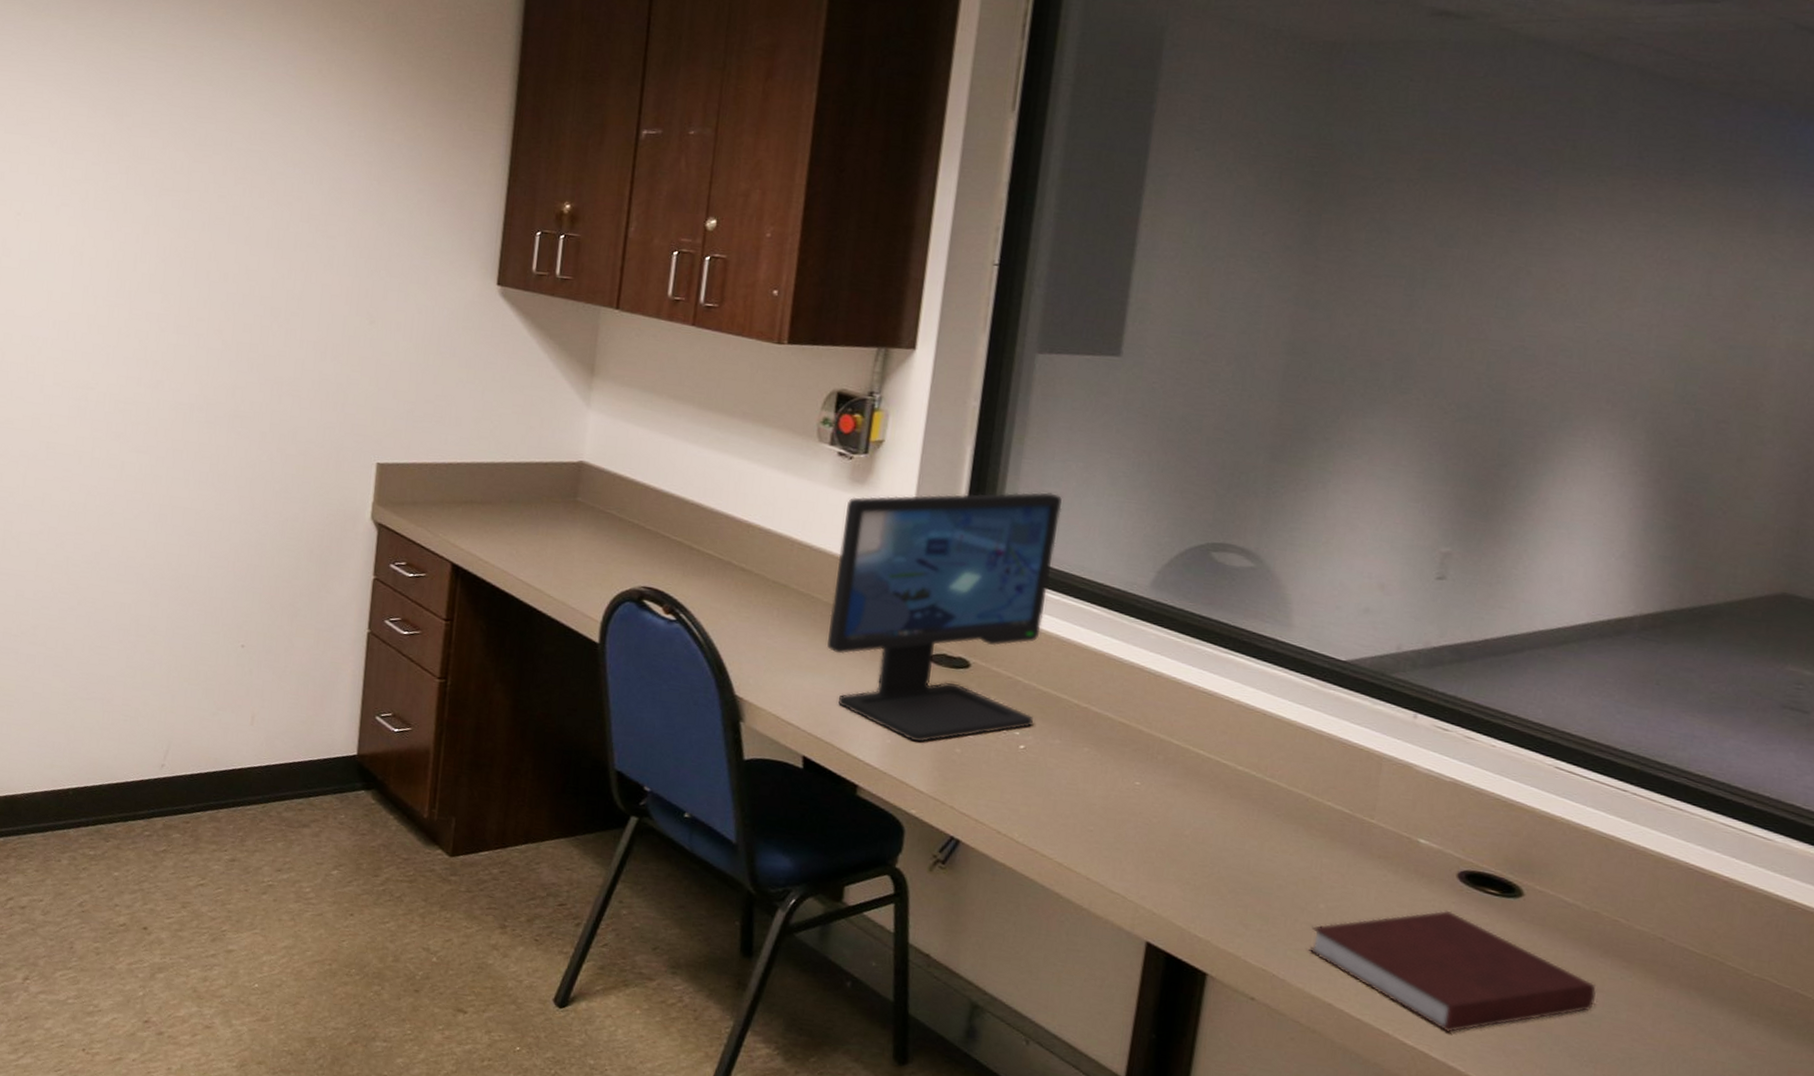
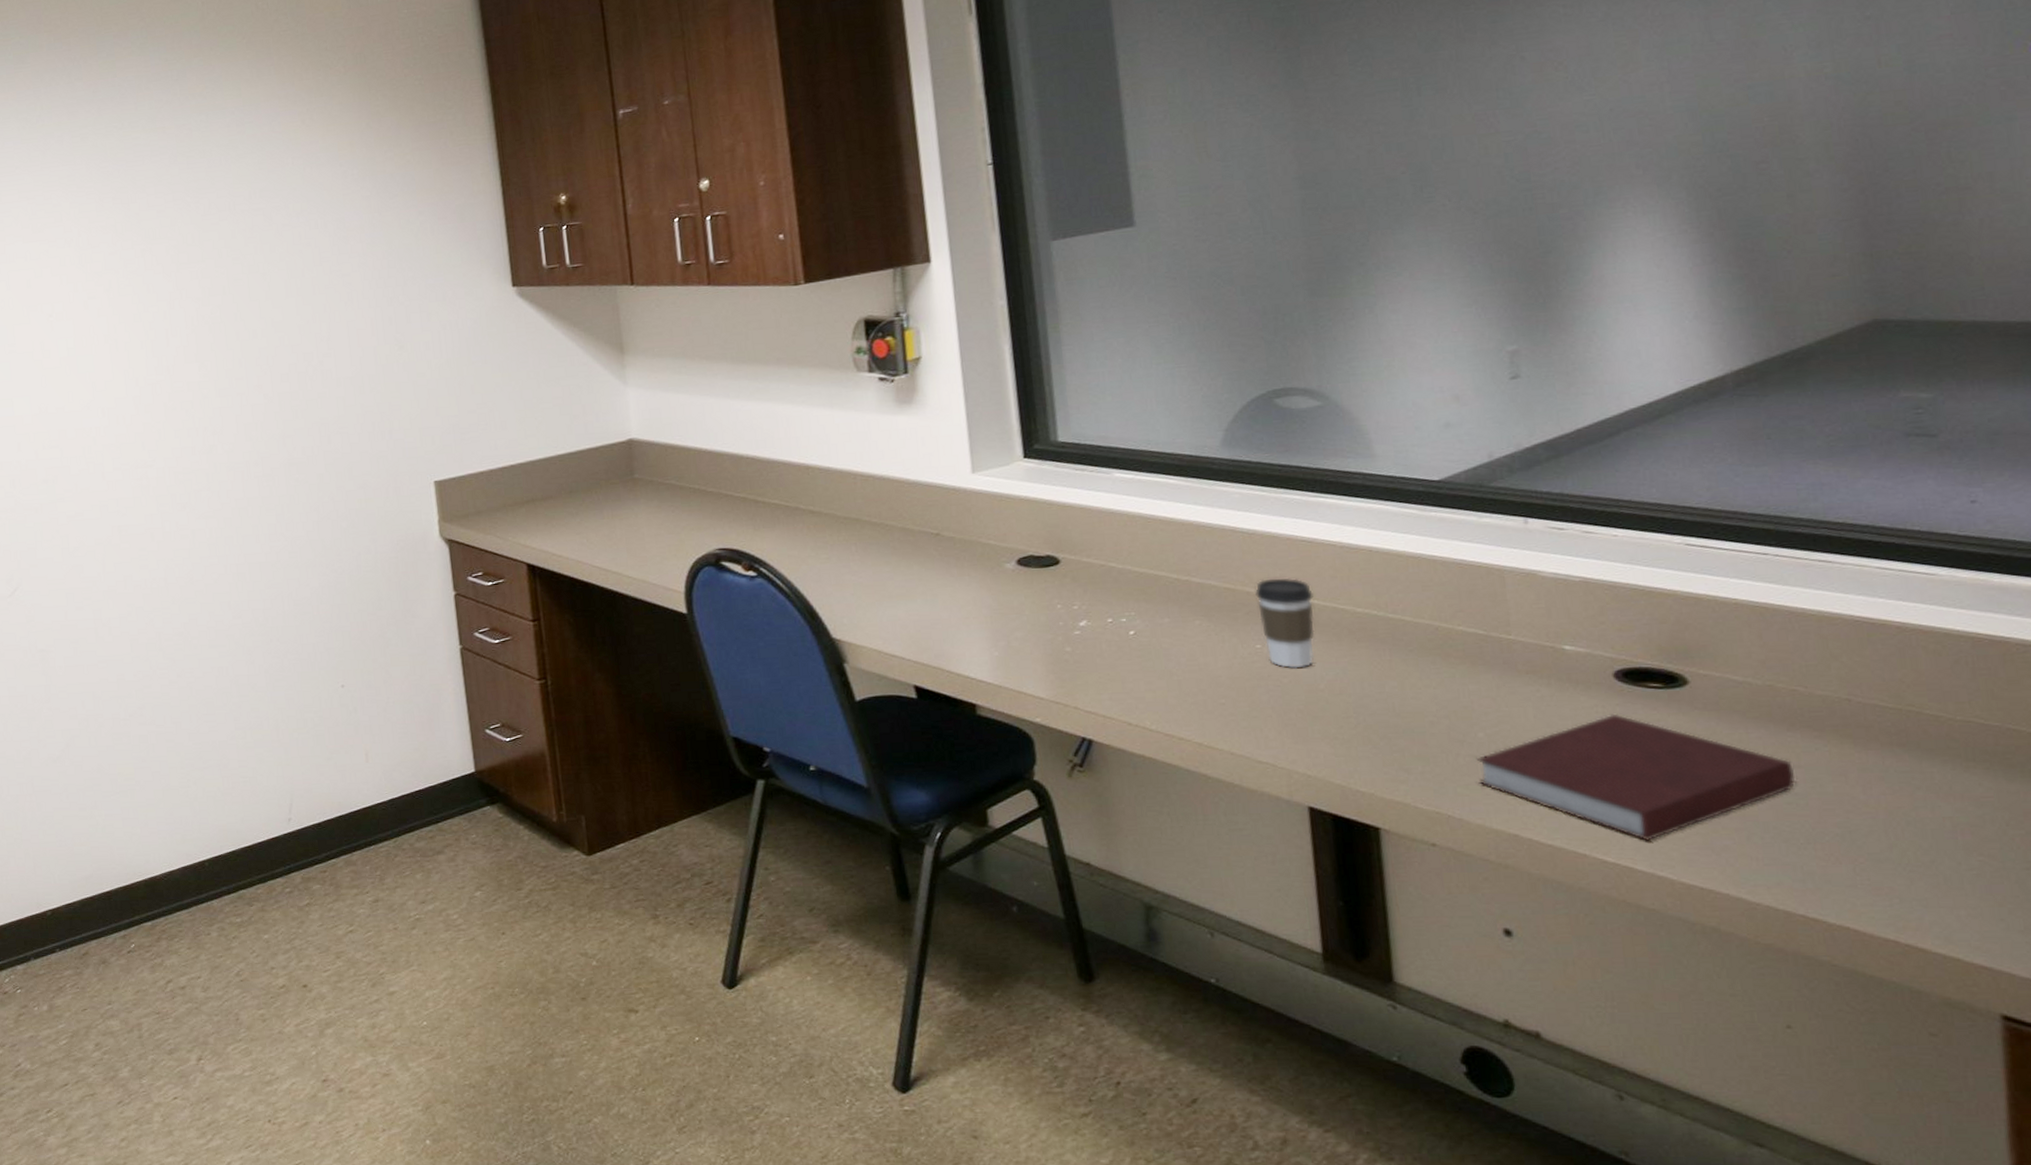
computer monitor: present [826,492,1062,743] -> none [899,373,1138,649]
coffee cup: none [1144,721,1201,812] -> present [1255,577,1315,669]

